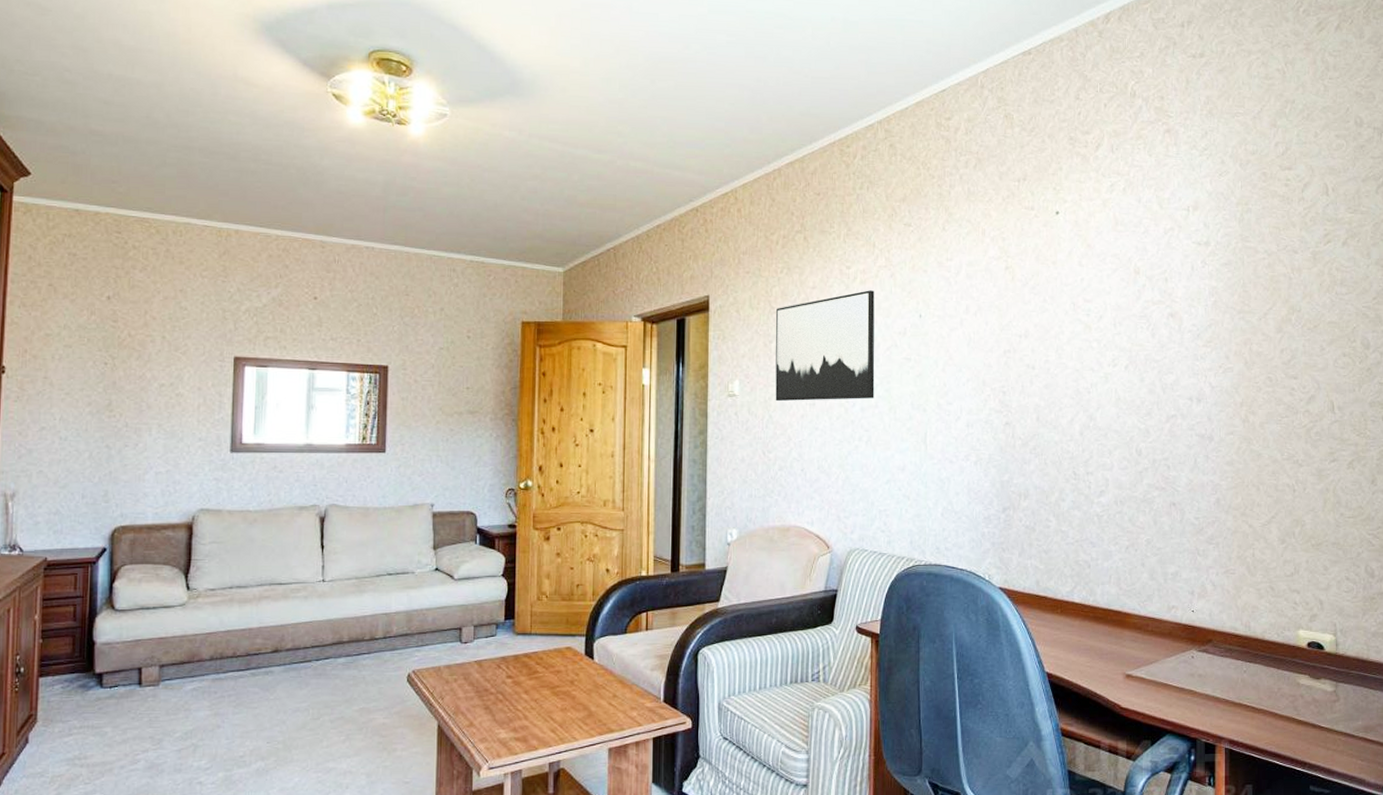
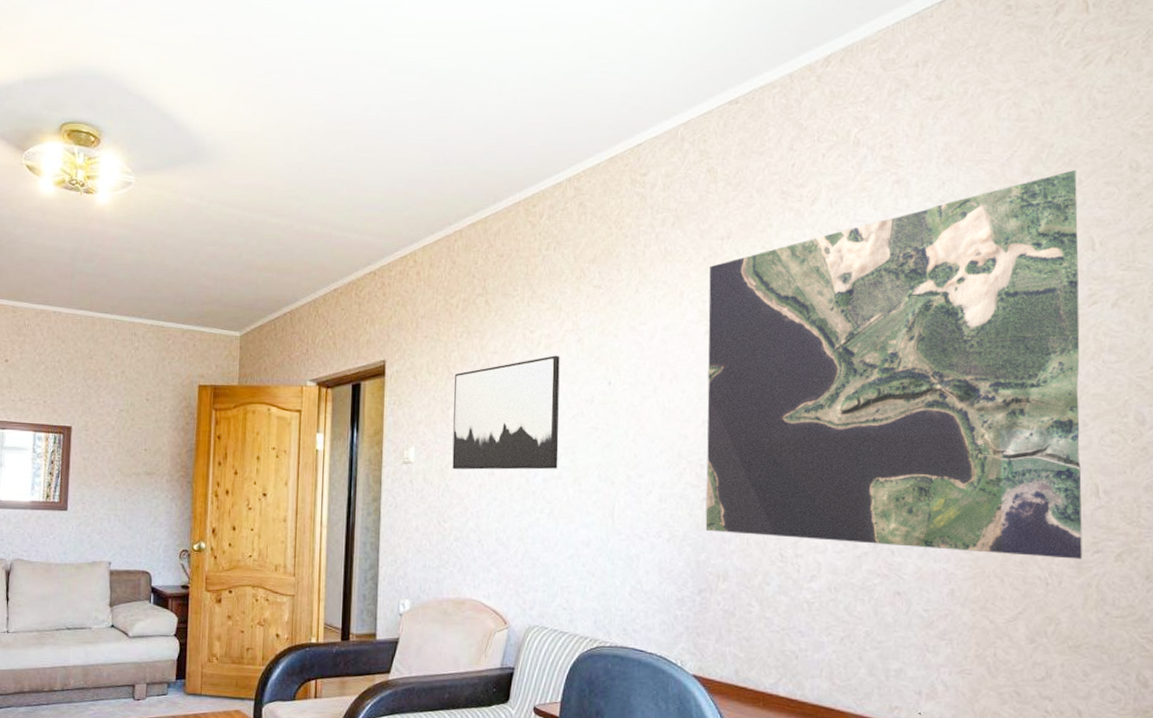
map: none [1007,123,1321,468] -> present [705,169,1082,560]

